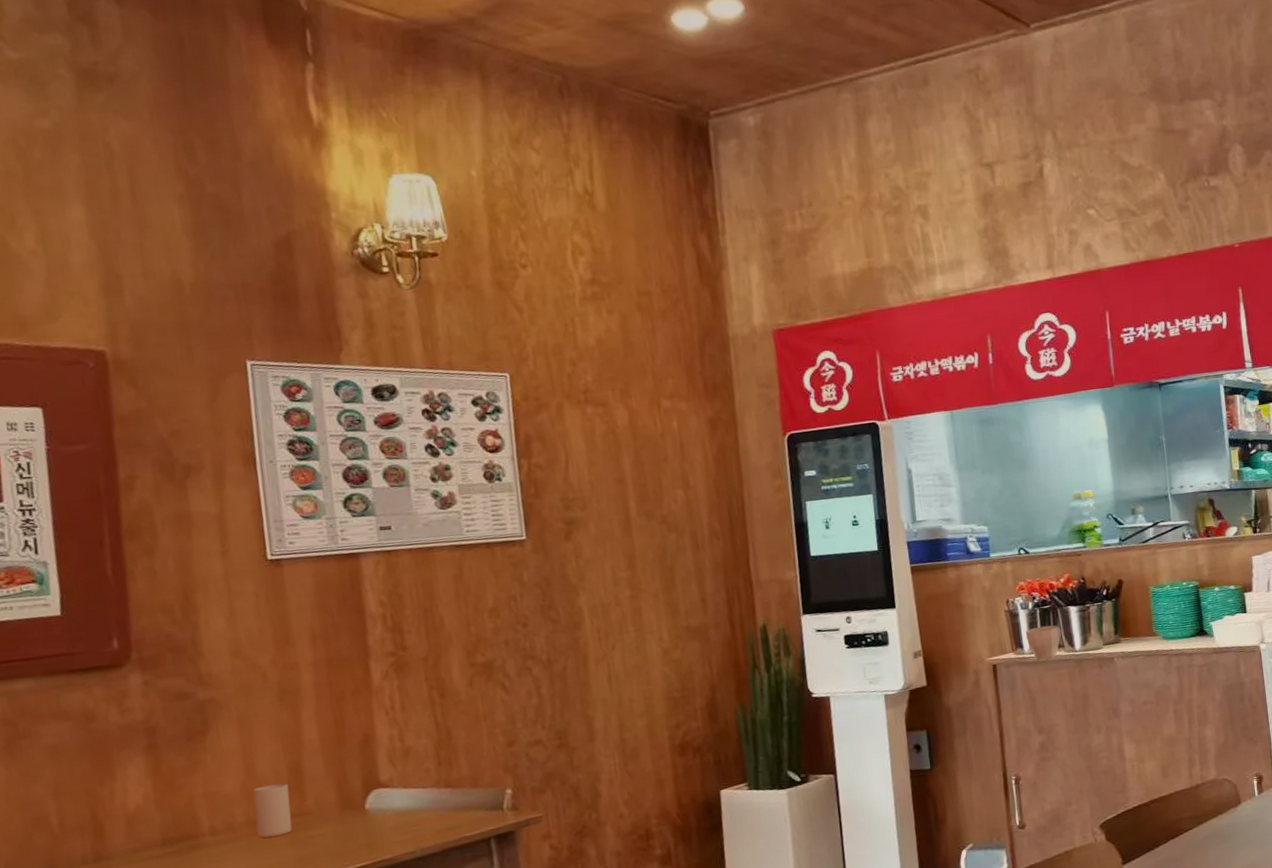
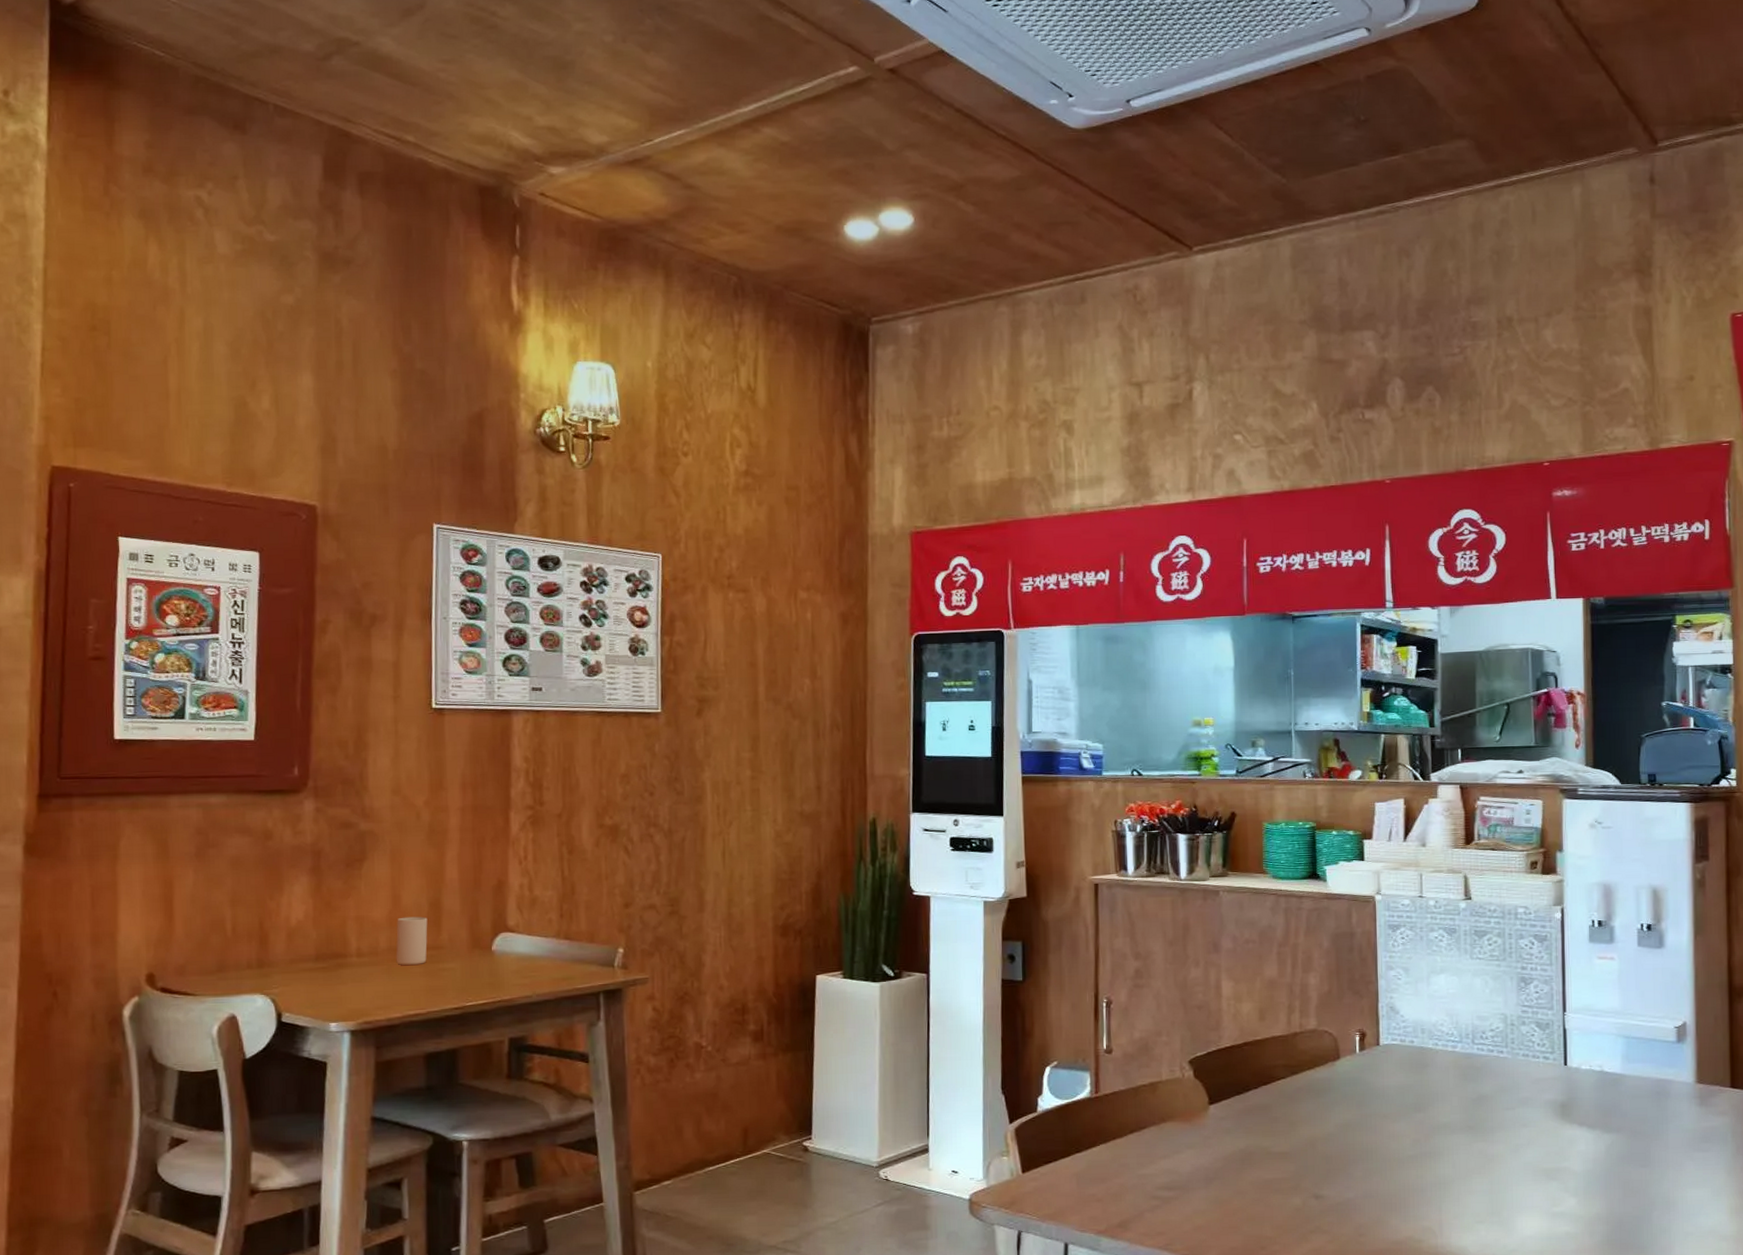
cup: present [1026,625,1062,660] -> none [1132,850,1168,885]

